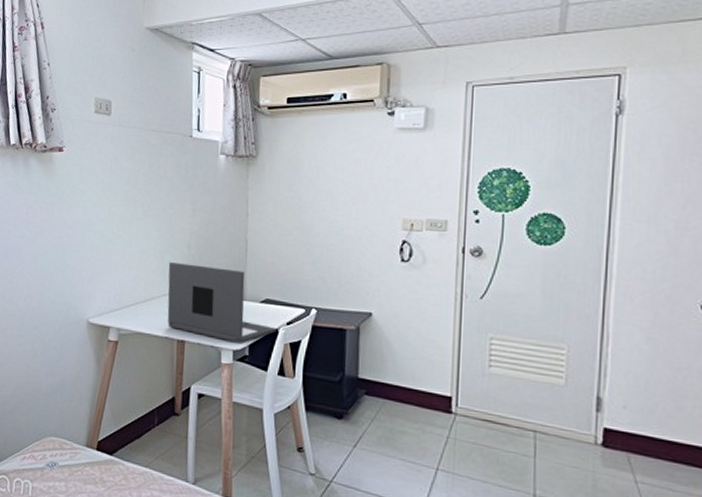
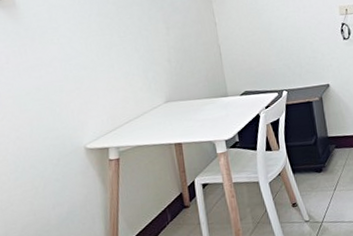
laptop: present [167,261,276,344] -> none [153,72,258,135]

